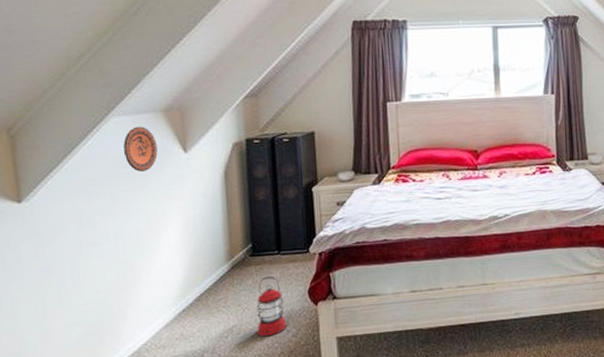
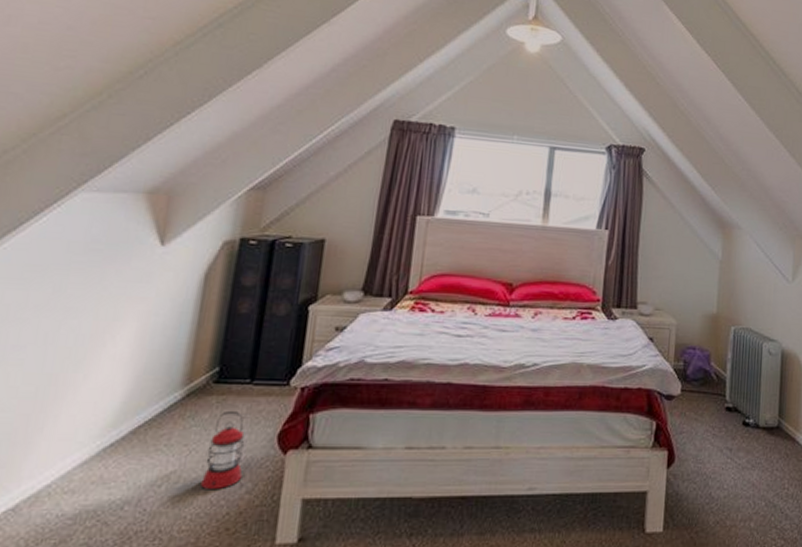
decorative plate: present [123,126,158,172] -> none [84,207,130,262]

